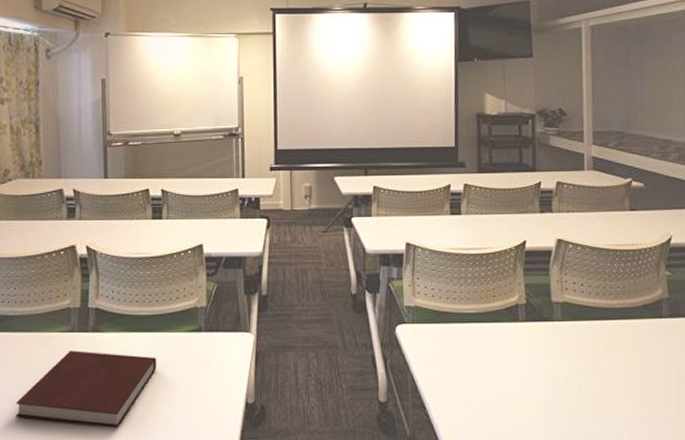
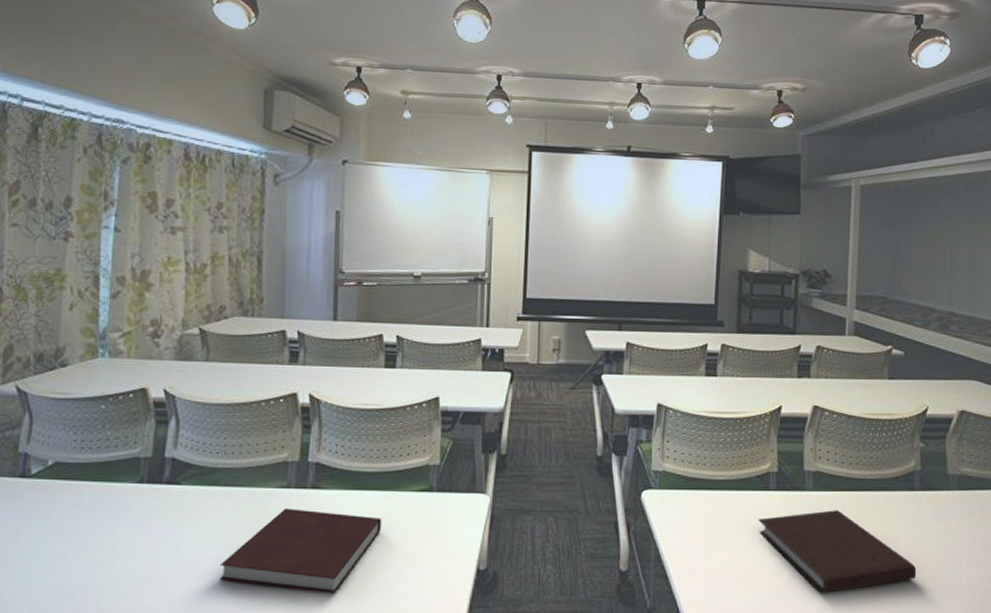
notebook: none [509,339,671,421] -> present [758,510,917,594]

